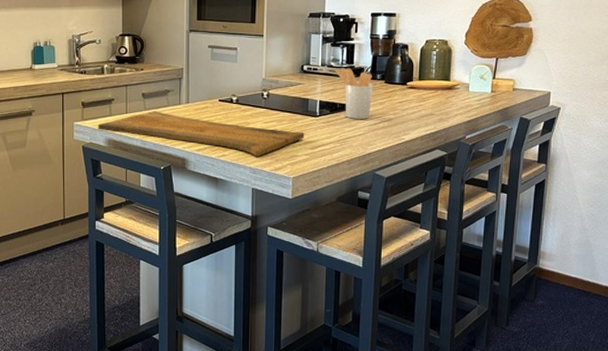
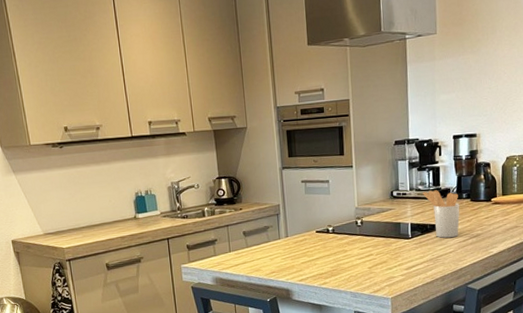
cutting board: present [97,111,305,157] -> none [204,247,399,282]

